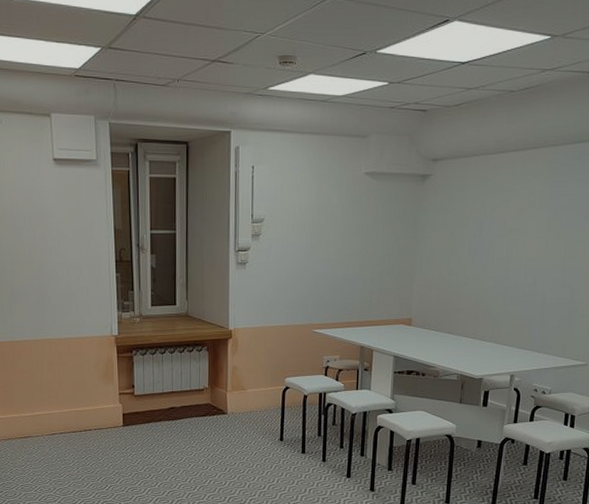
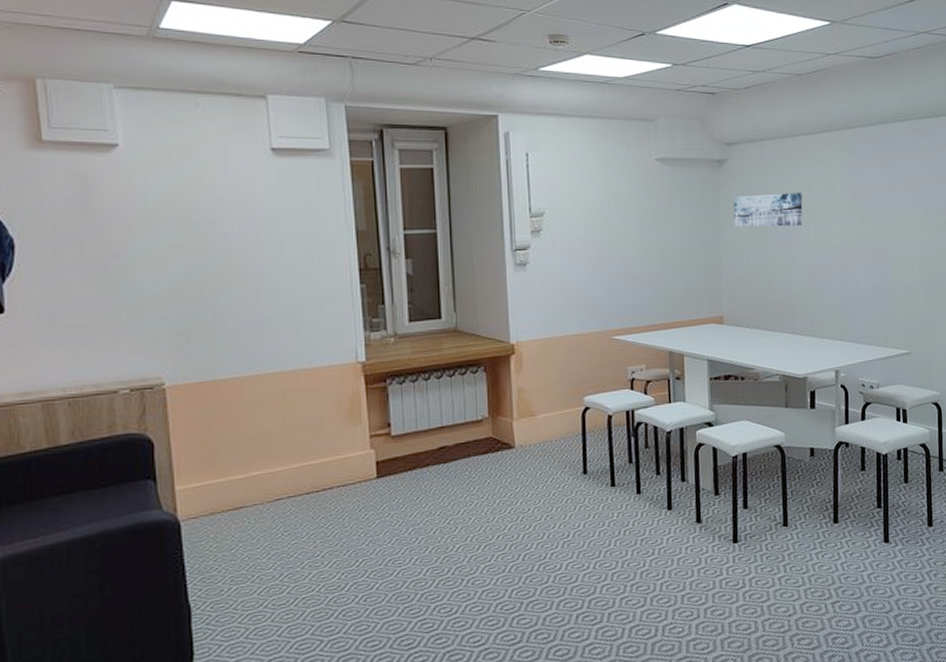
wall art: none [431,208,500,240] -> present [733,193,803,227]

